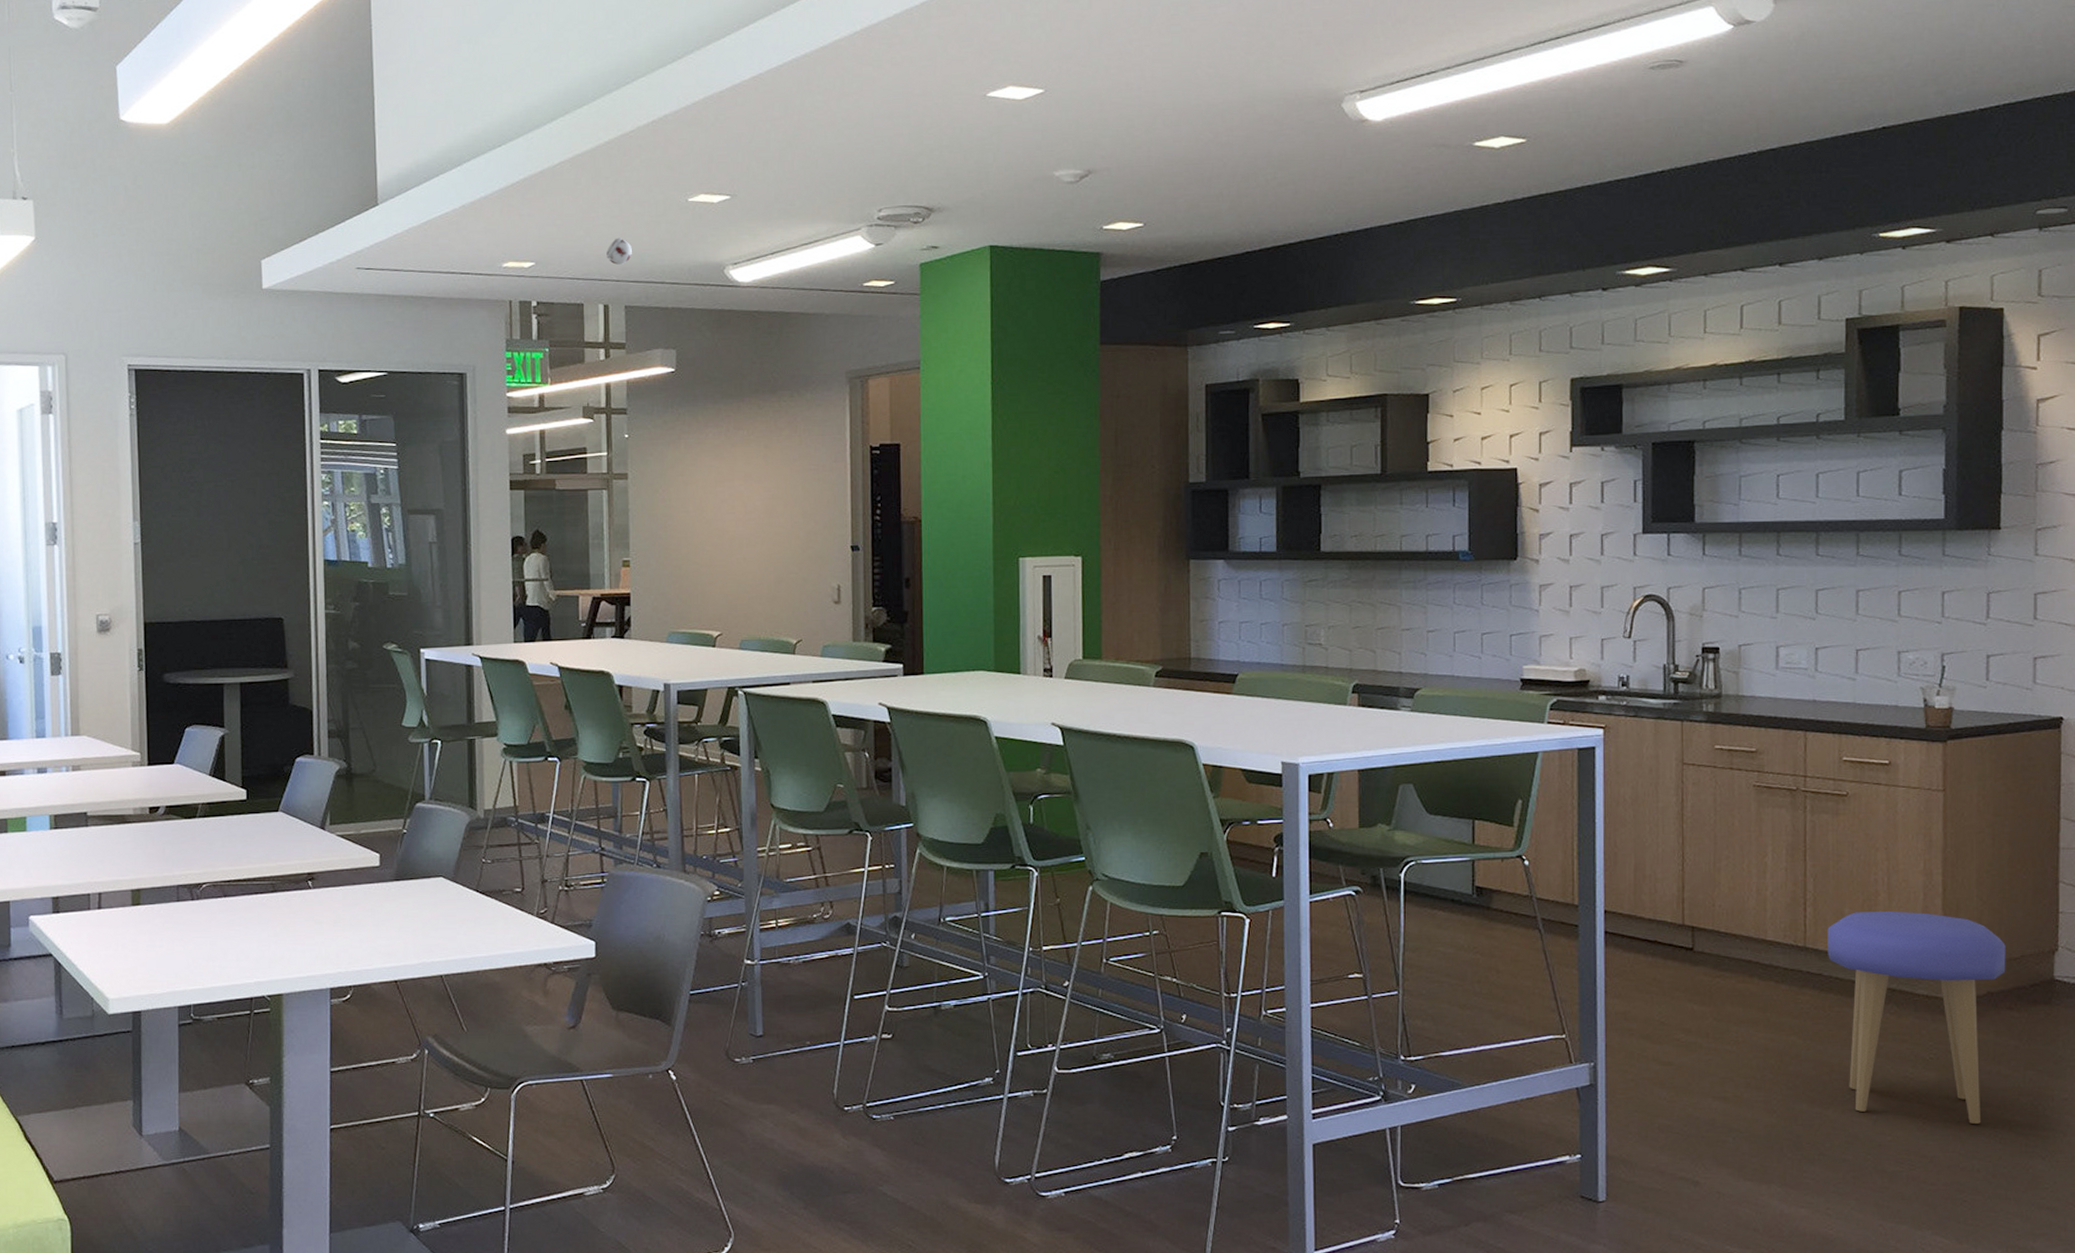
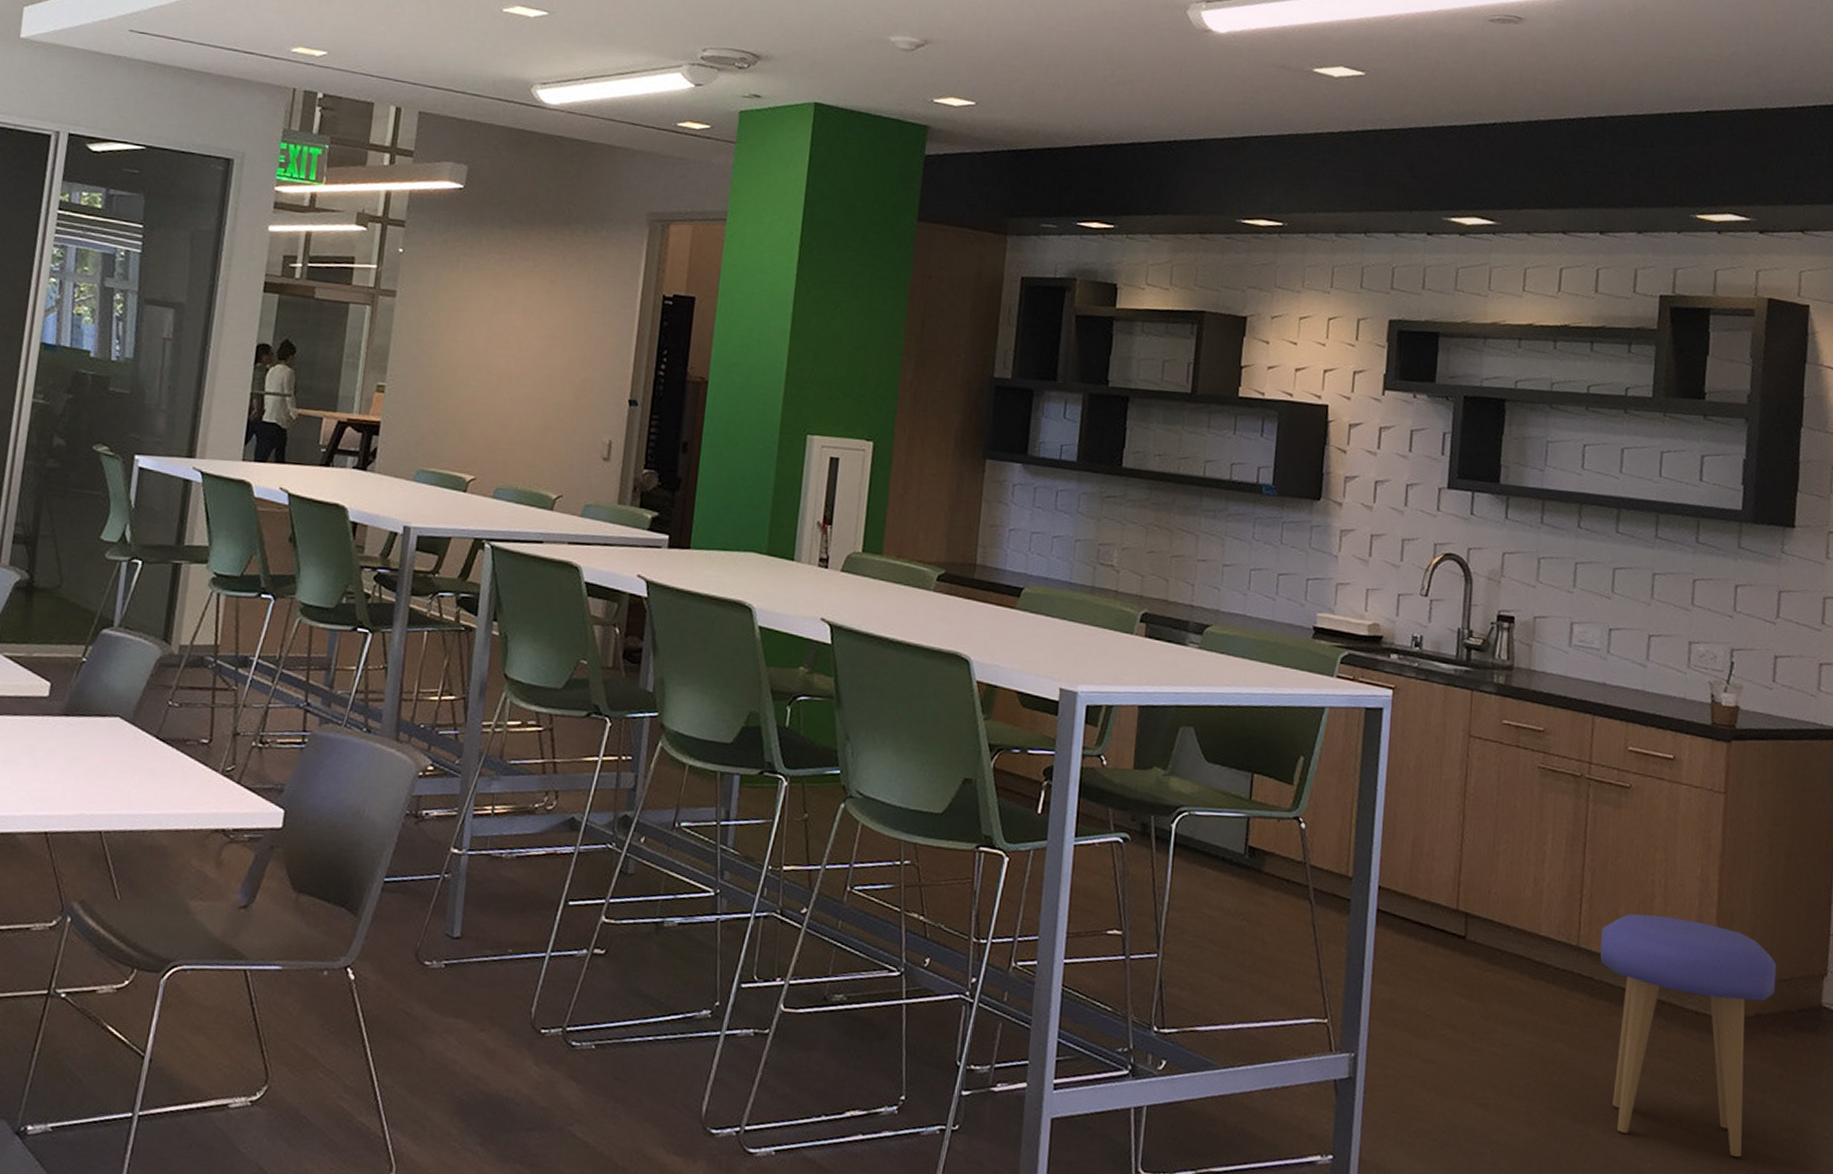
smoke detector: present [606,238,632,265] -> none [406,38,435,68]

